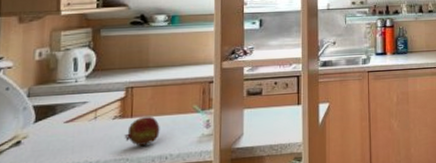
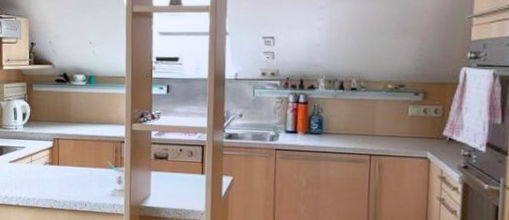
fruit: present [124,116,160,147] -> none [53,166,80,192]

